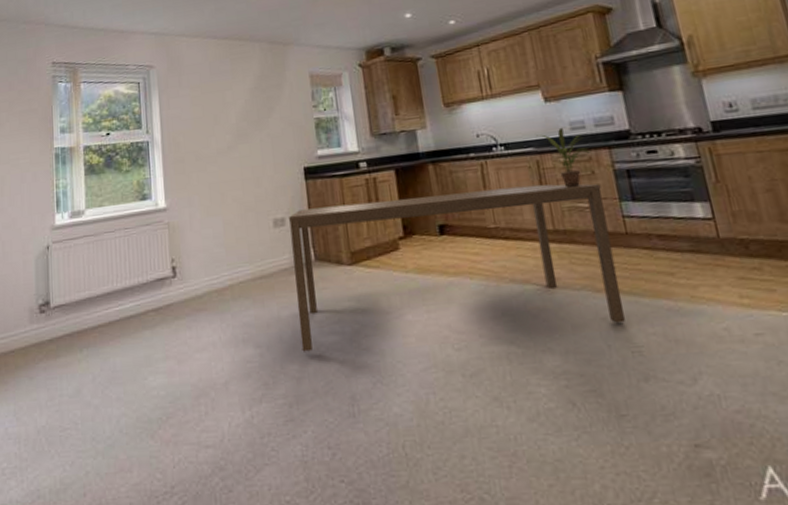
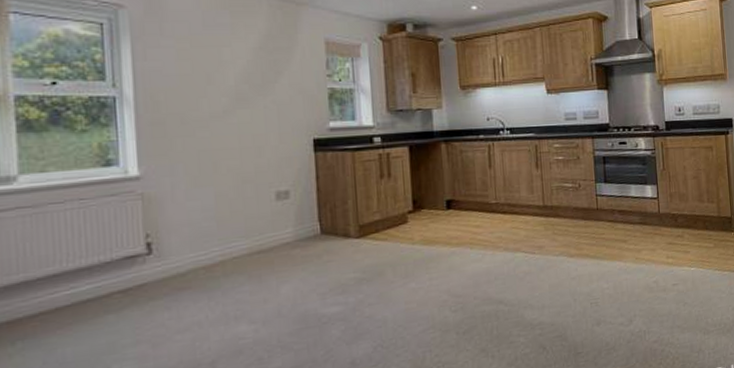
dining table: present [289,183,625,352] -> none [294,166,589,324]
potted plant: present [536,127,591,188] -> none [537,117,578,170]

